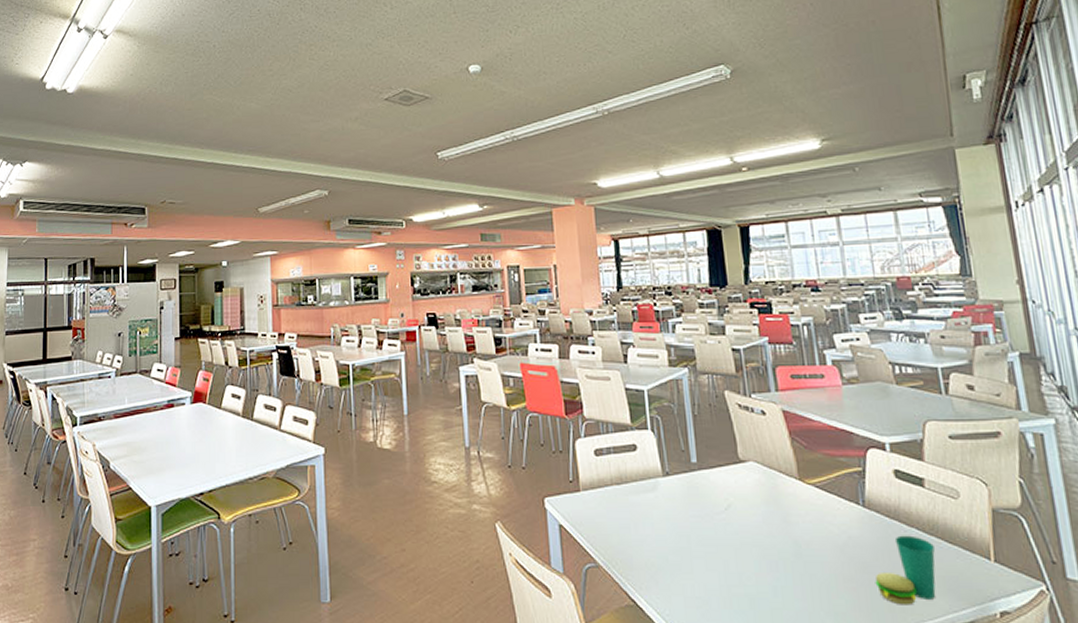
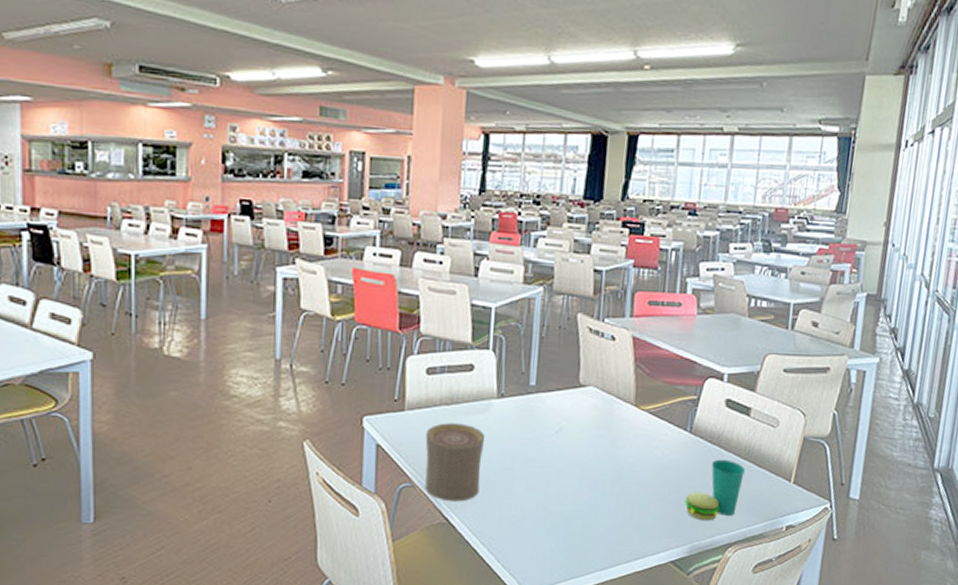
cup: none [602,502,661,583] -> present [425,423,485,502]

